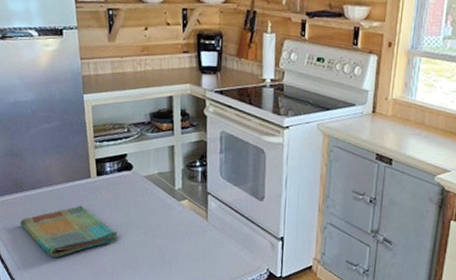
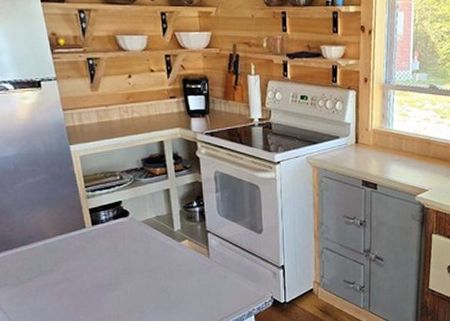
dish towel: present [20,205,119,257] -> none [12,256,121,311]

